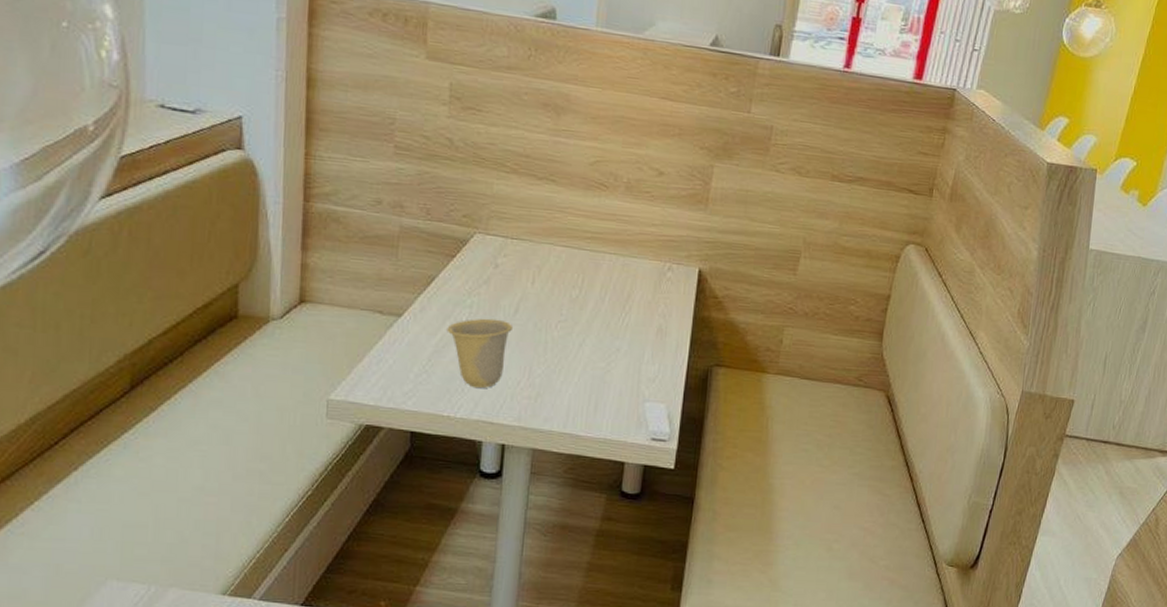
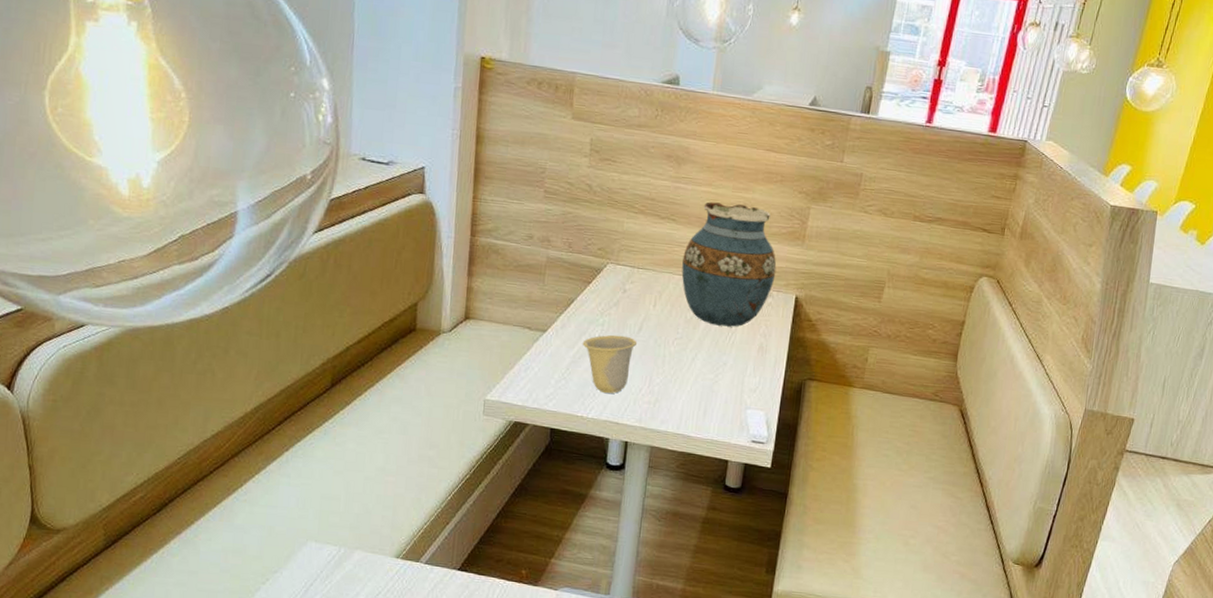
vase: none [564,159,676,307] -> present [681,202,777,327]

